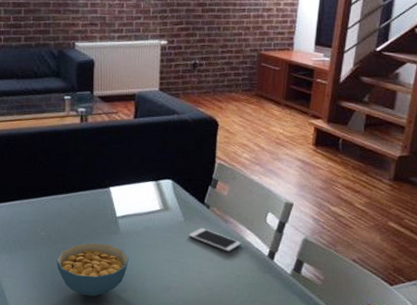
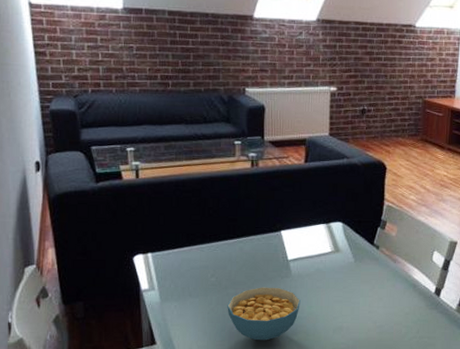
cell phone: present [188,228,241,252] -> none [359,268,409,290]

